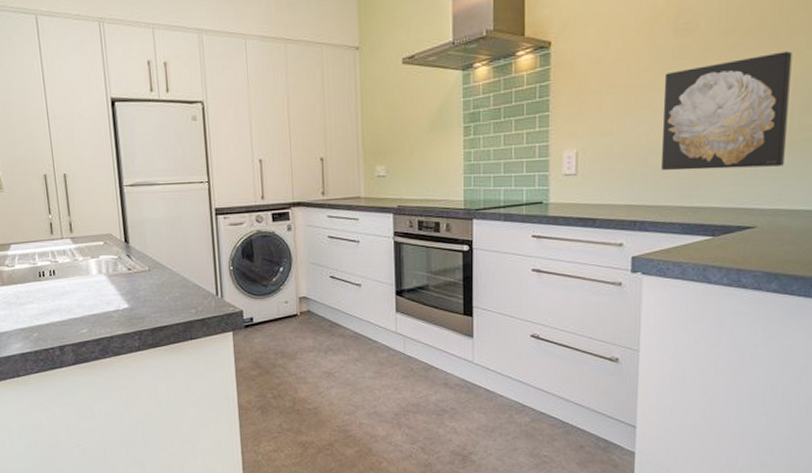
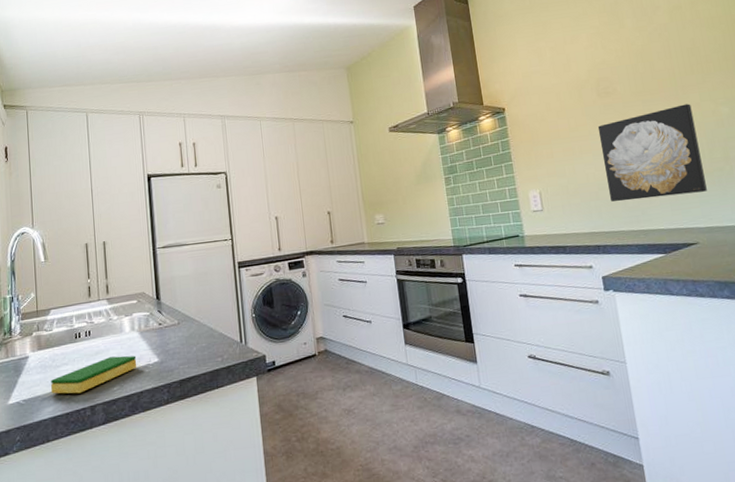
dish sponge: none [17,299,106,333] -> present [51,355,137,394]

